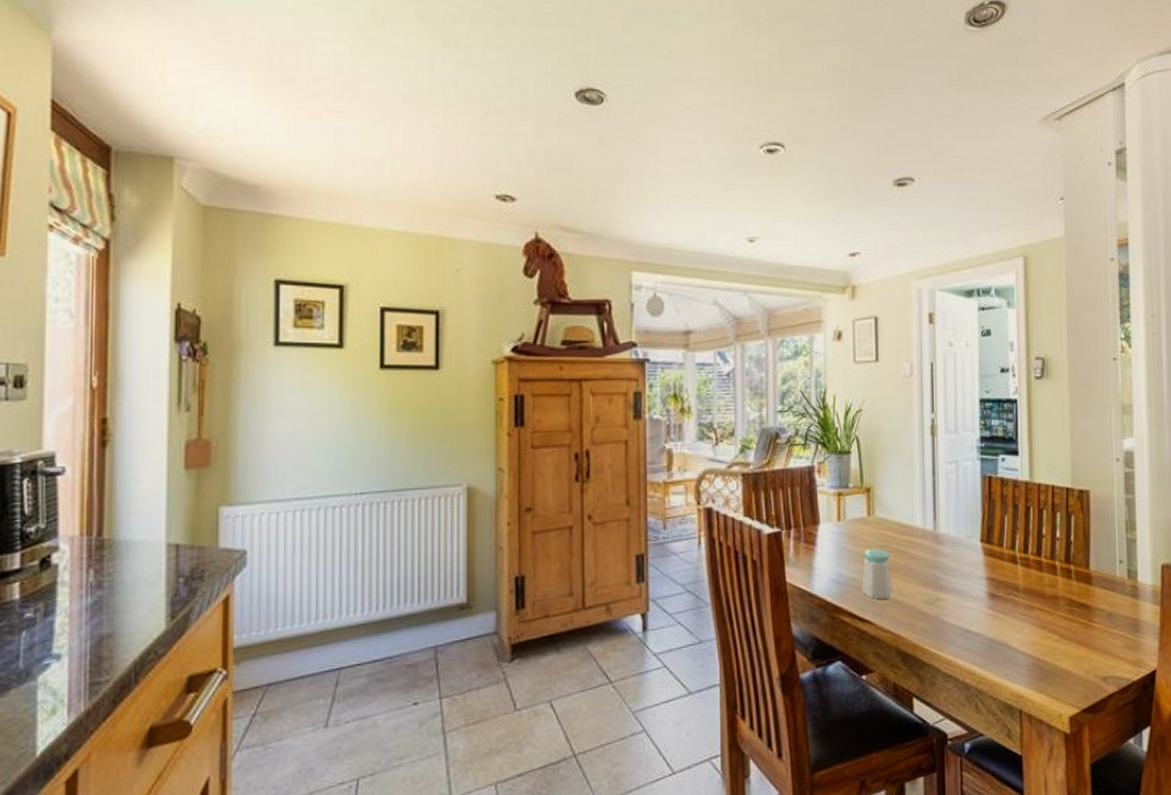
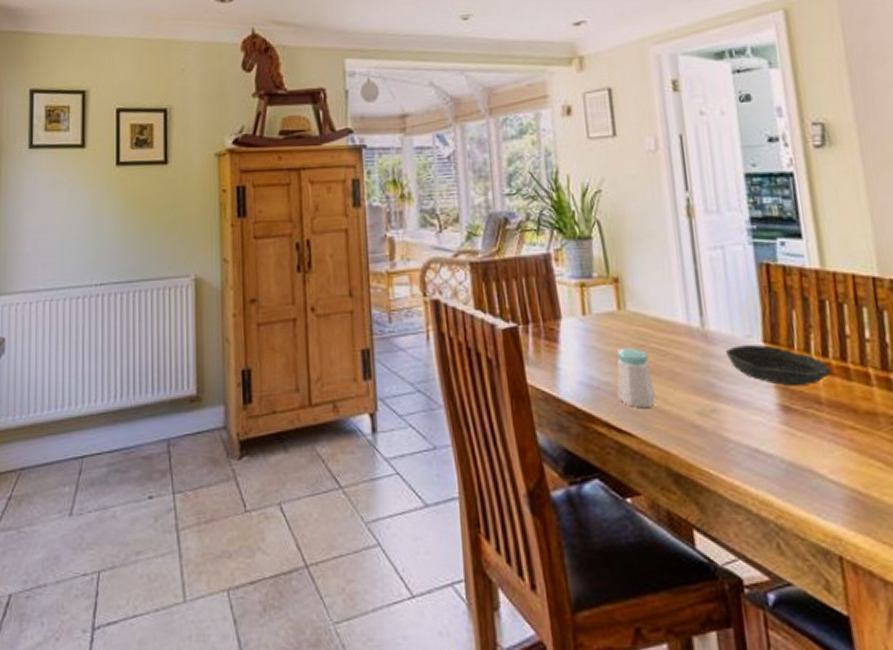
bowl: none [950,544,1029,578] -> present [725,345,831,387]

